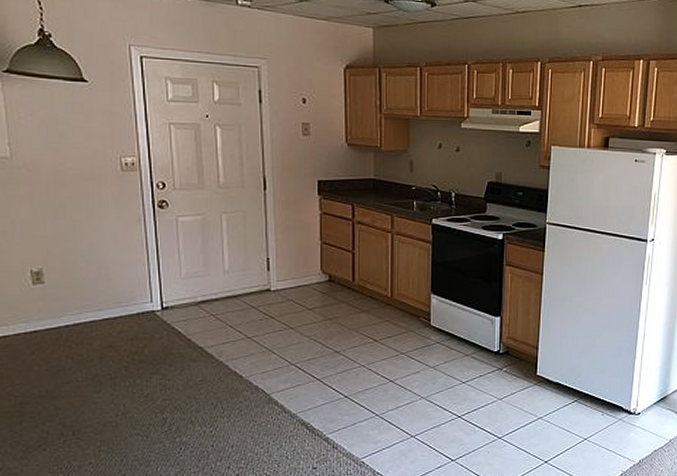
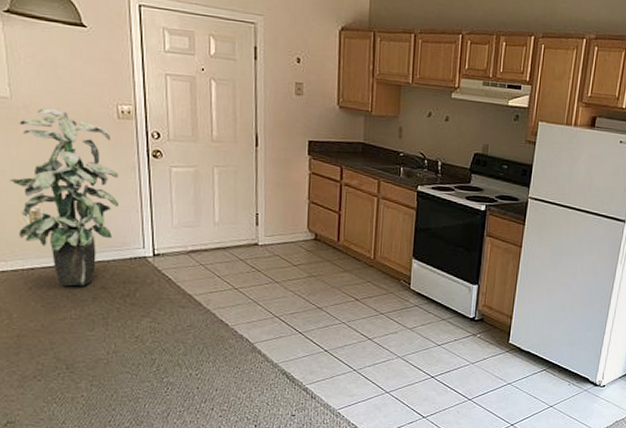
indoor plant: none [10,165,125,348] -> present [9,108,120,287]

